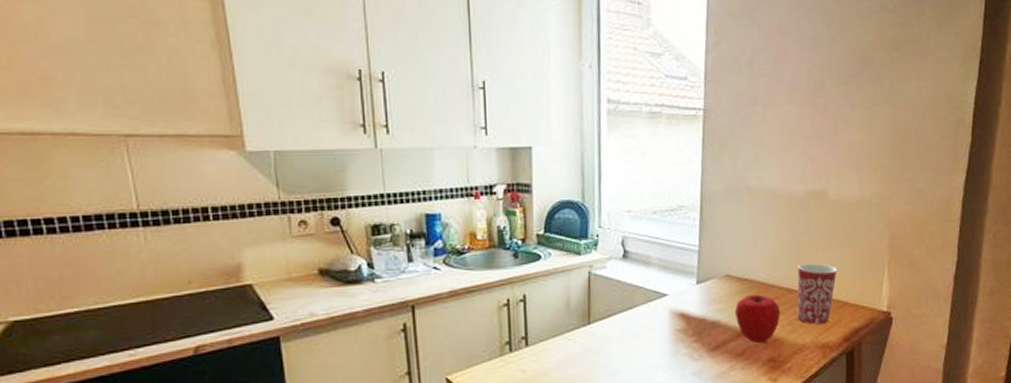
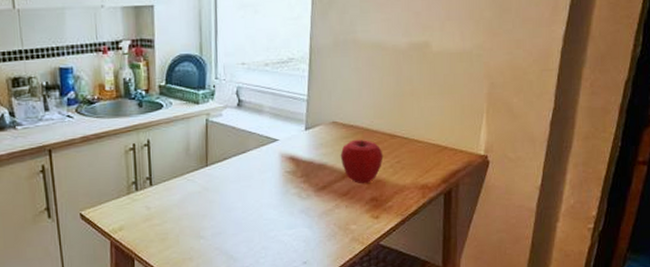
mug: present [797,263,838,324] -> none [398,110,438,167]

